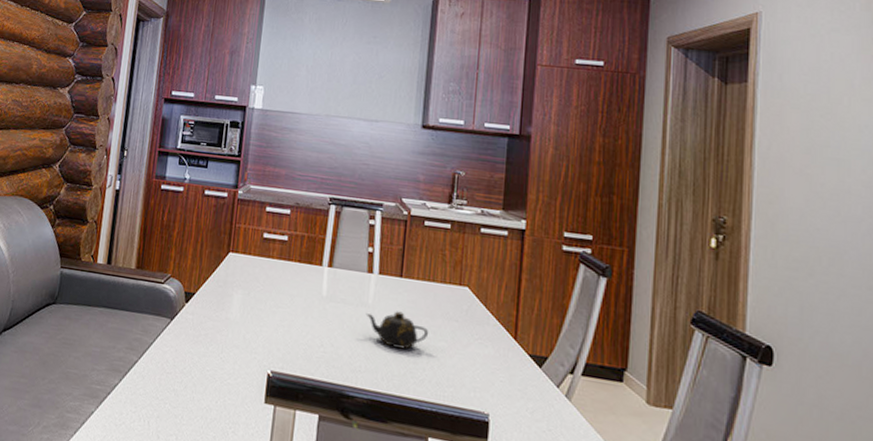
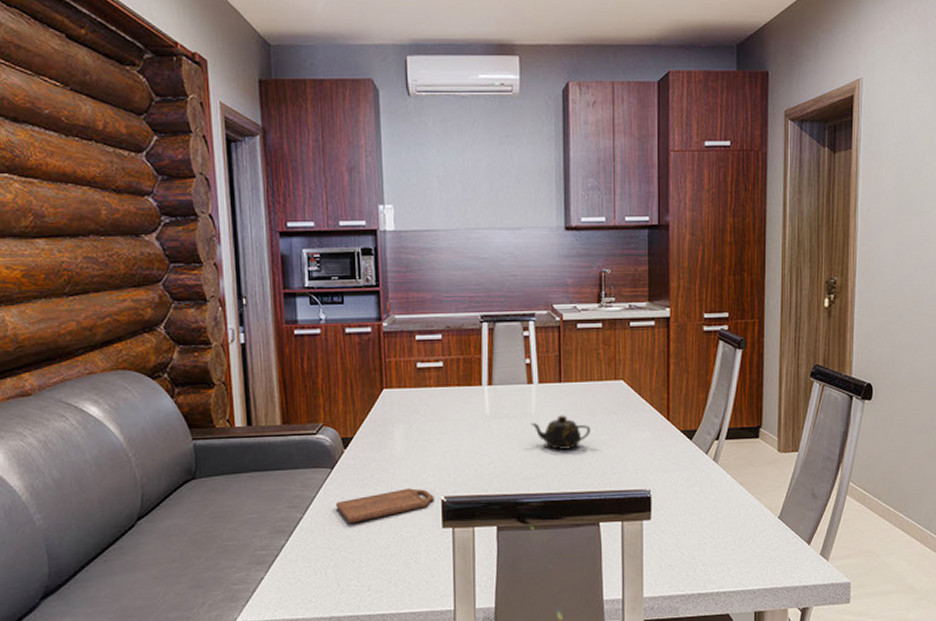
cutting board: none [168,352,261,379] -> present [335,488,434,523]

